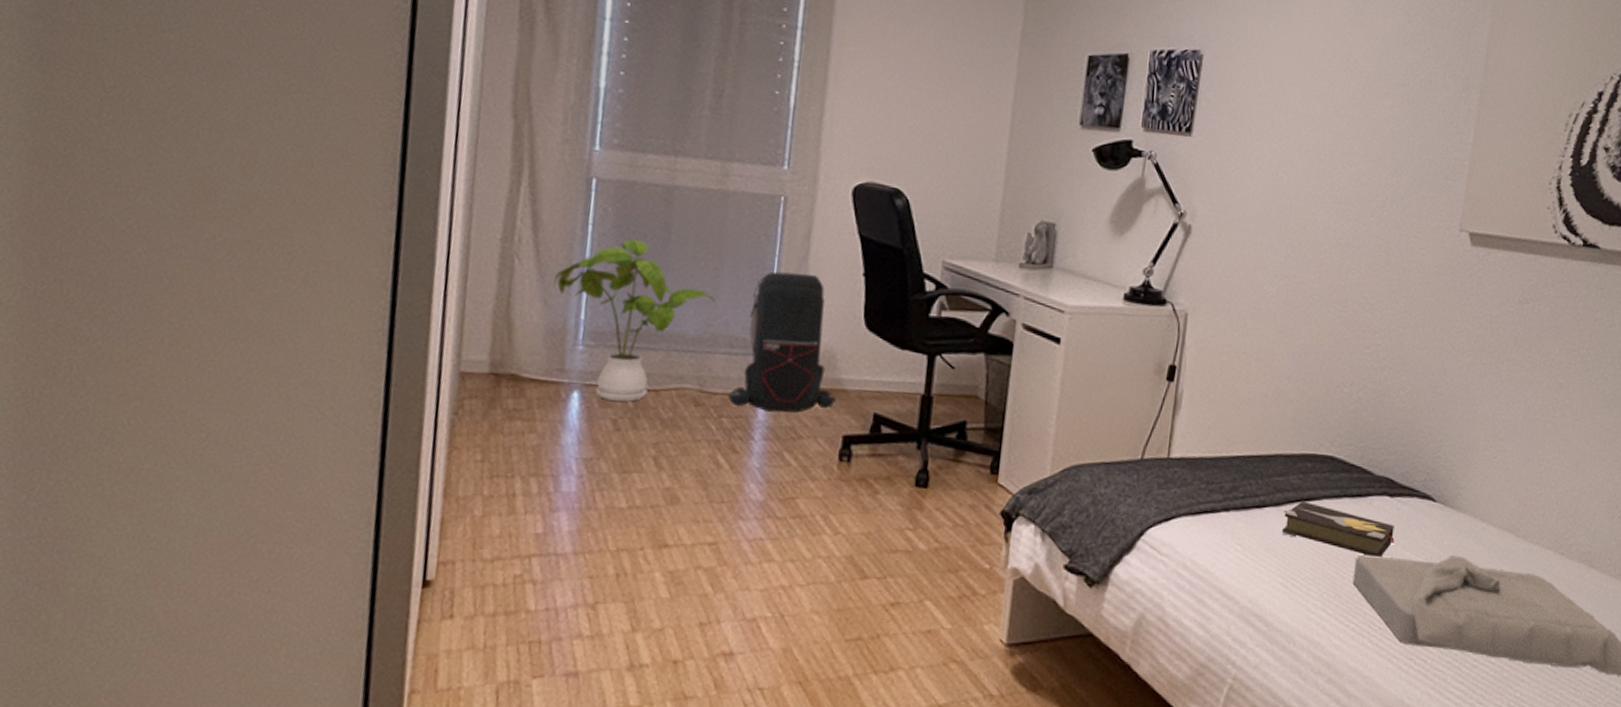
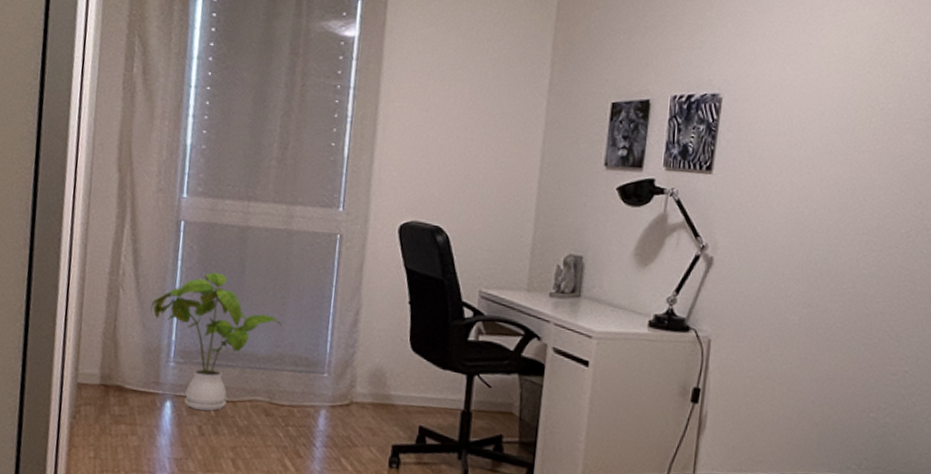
backpack: present [727,271,837,413] -> none [293,300,387,424]

